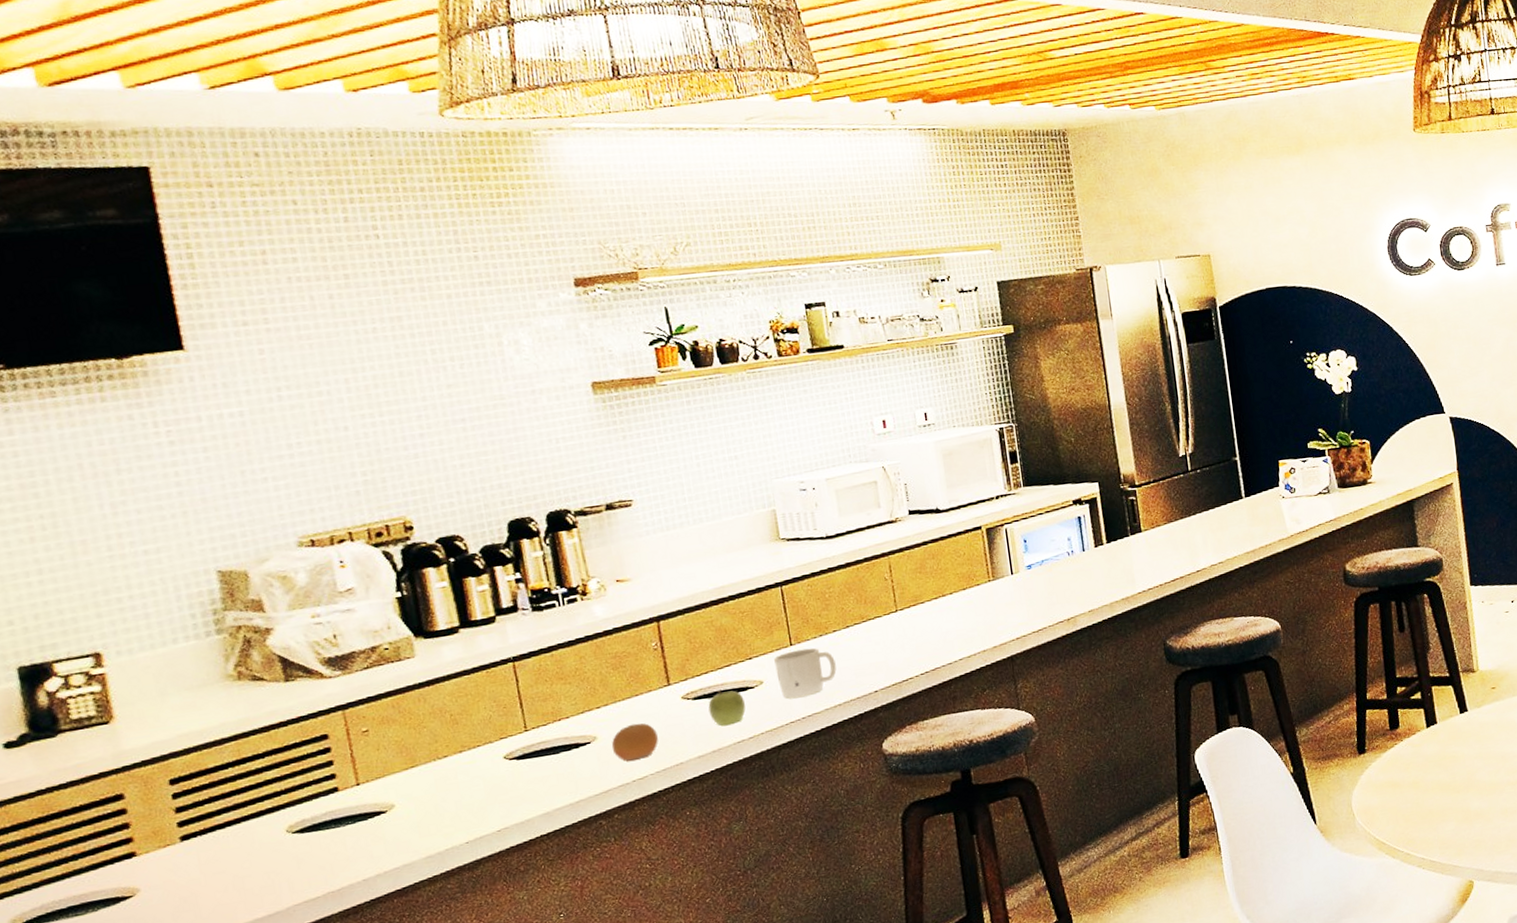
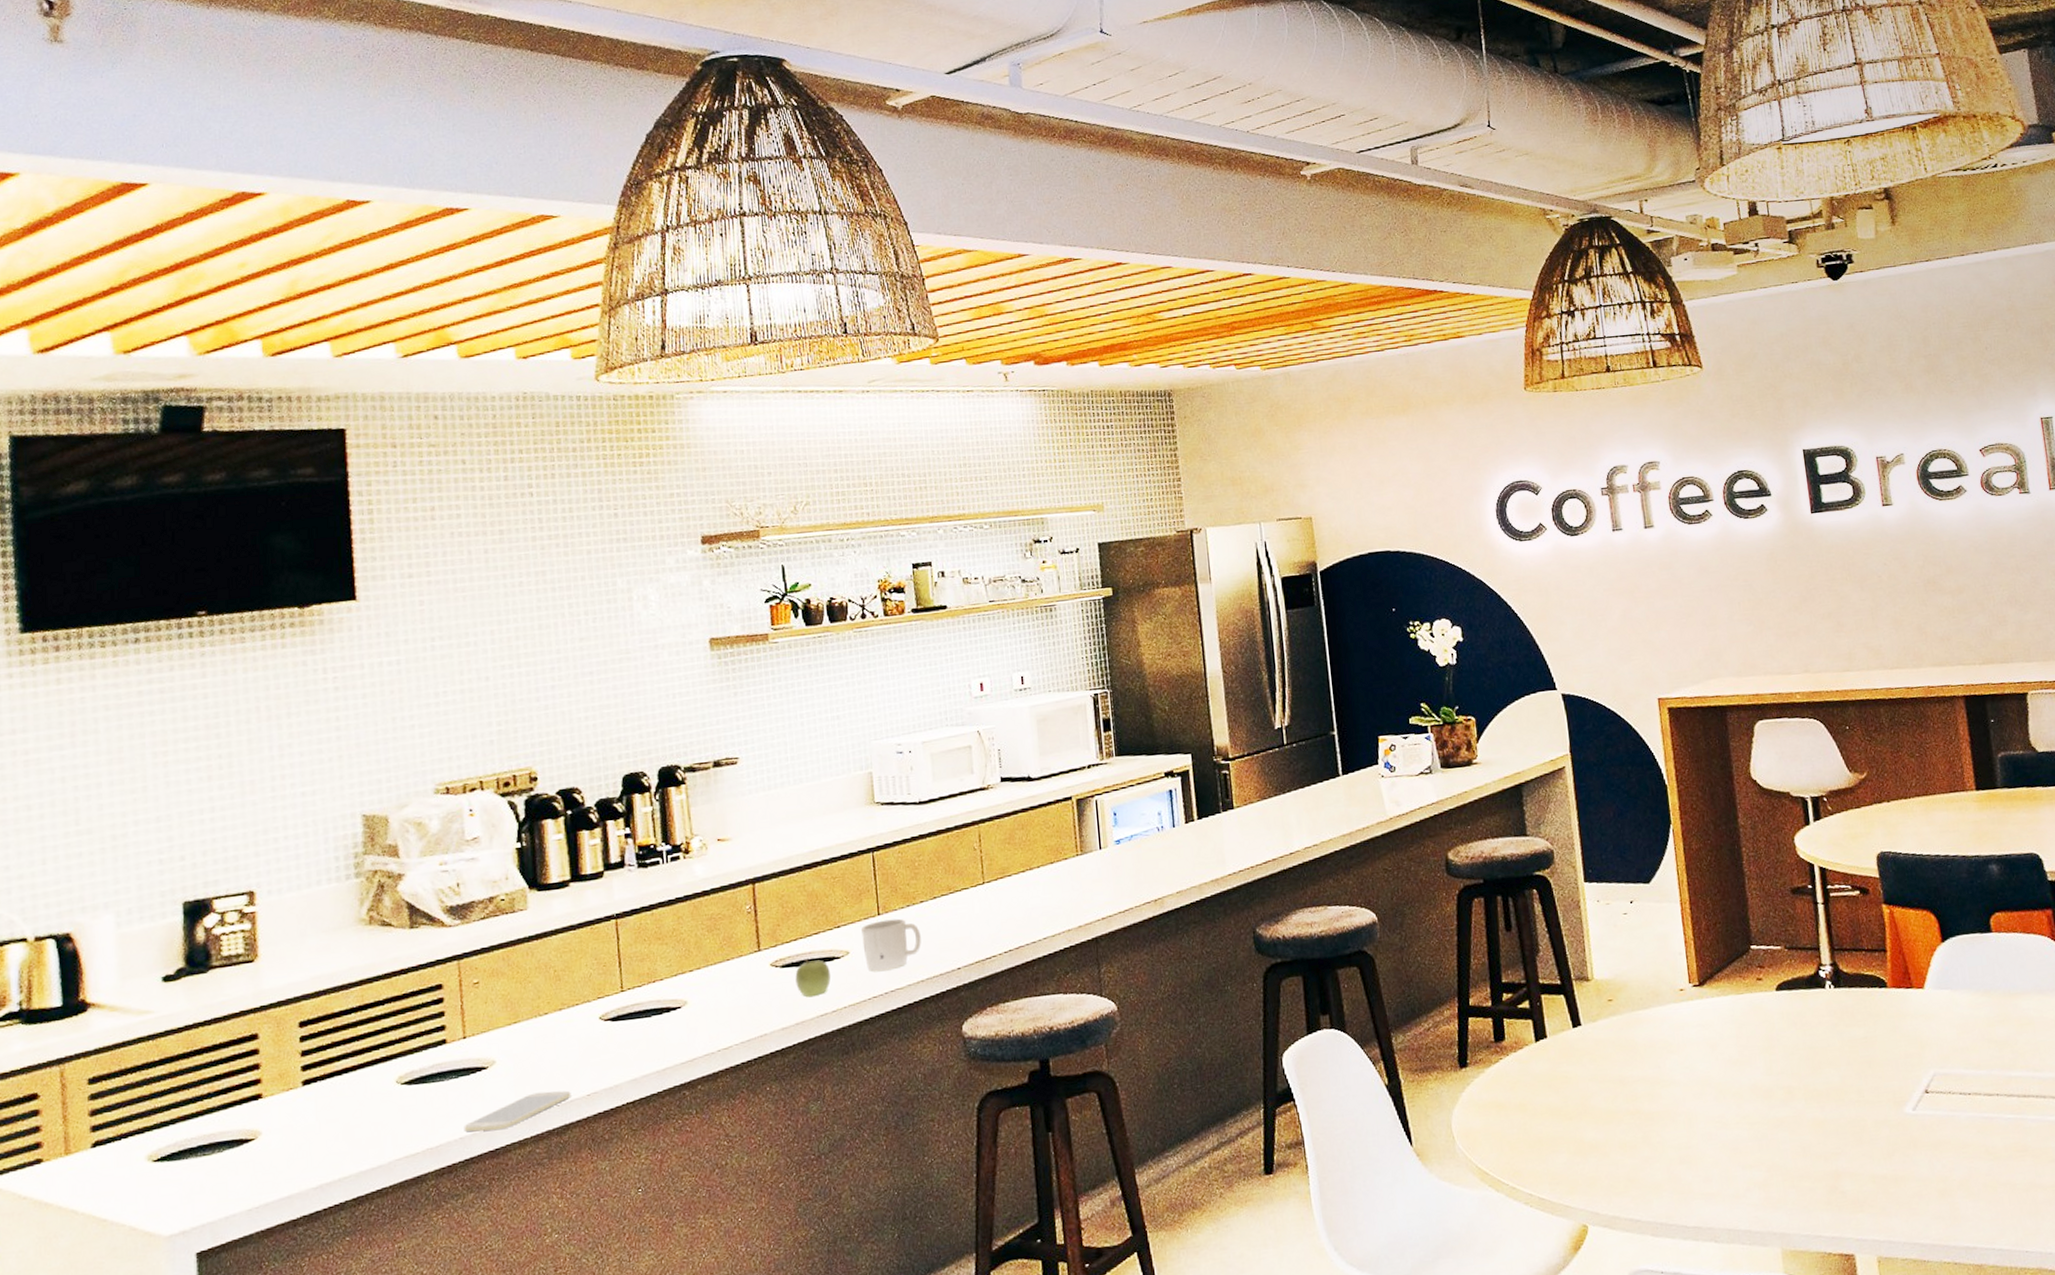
smartphone: none [366,827,480,873] -> present [464,1090,571,1132]
fruit: present [611,723,658,761] -> none [700,989,745,1029]

